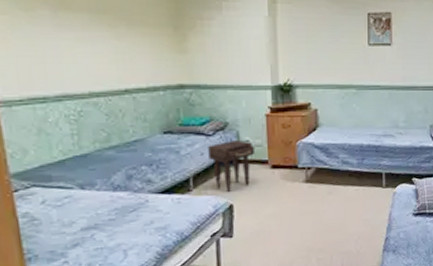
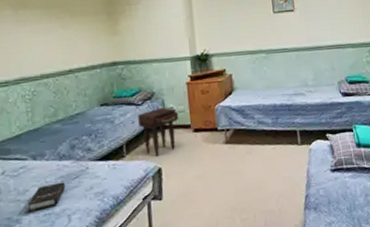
hardback book: none [74,214,121,247] -> present [27,182,66,213]

